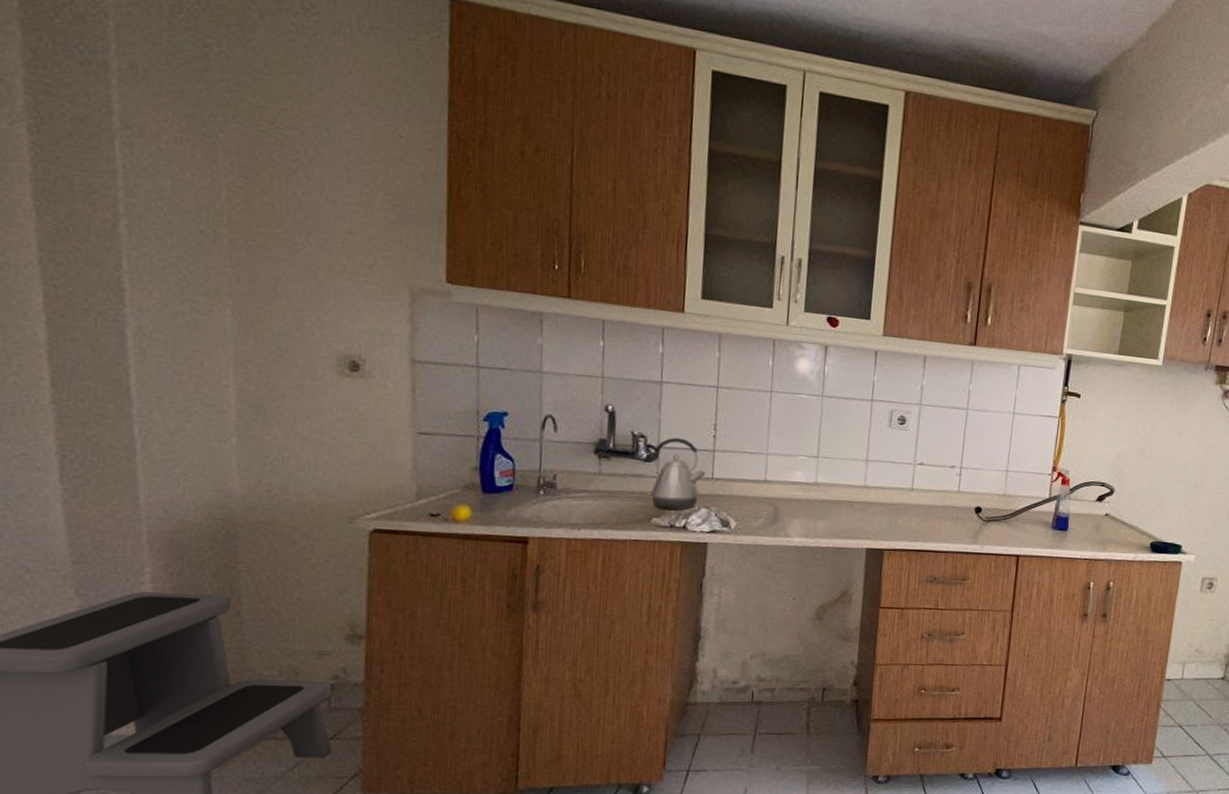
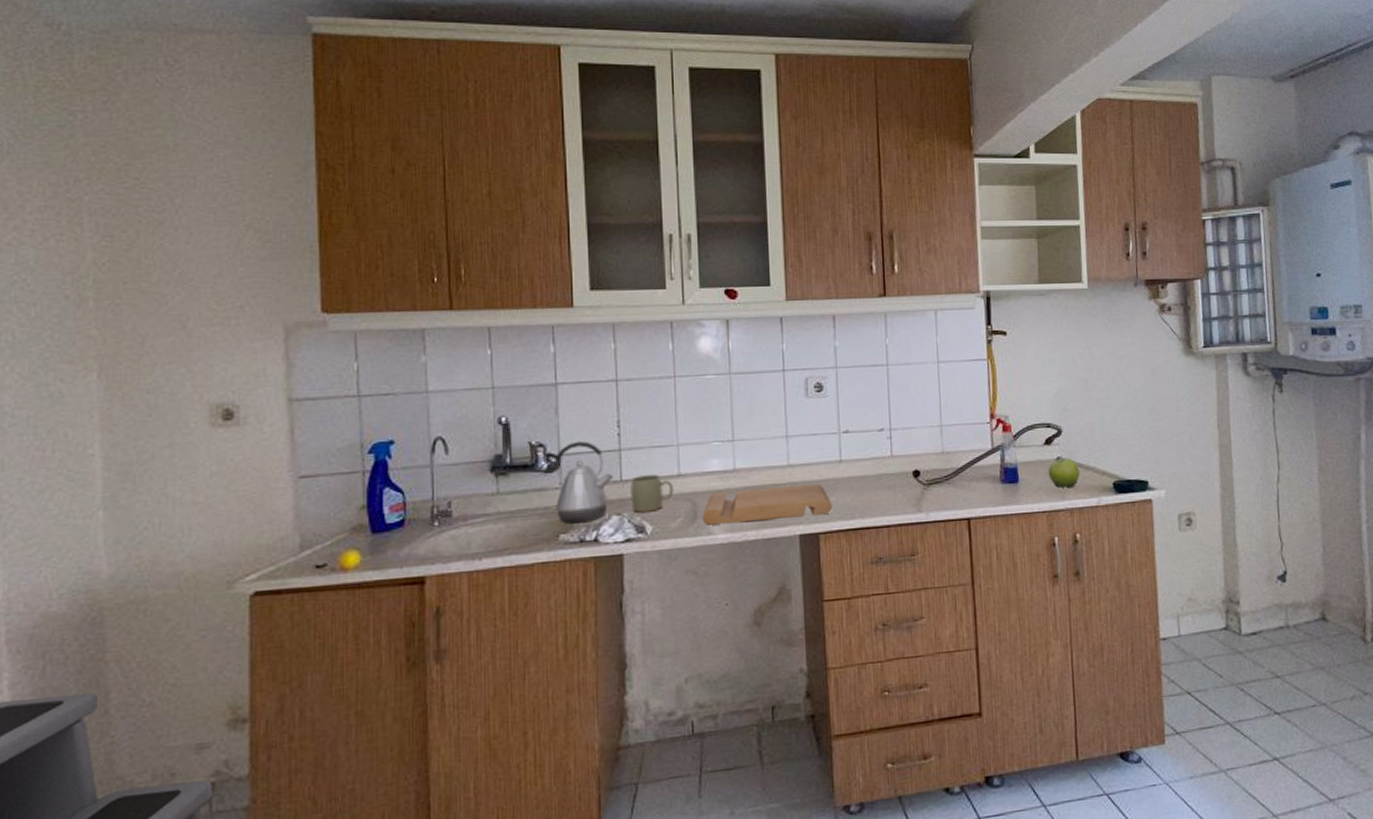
mug: none [719,476,760,510] -> present [630,474,674,513]
cutting board: none [782,501,899,535] -> present [702,483,832,525]
fruit: none [1095,514,1124,542] -> present [1048,457,1080,488]

